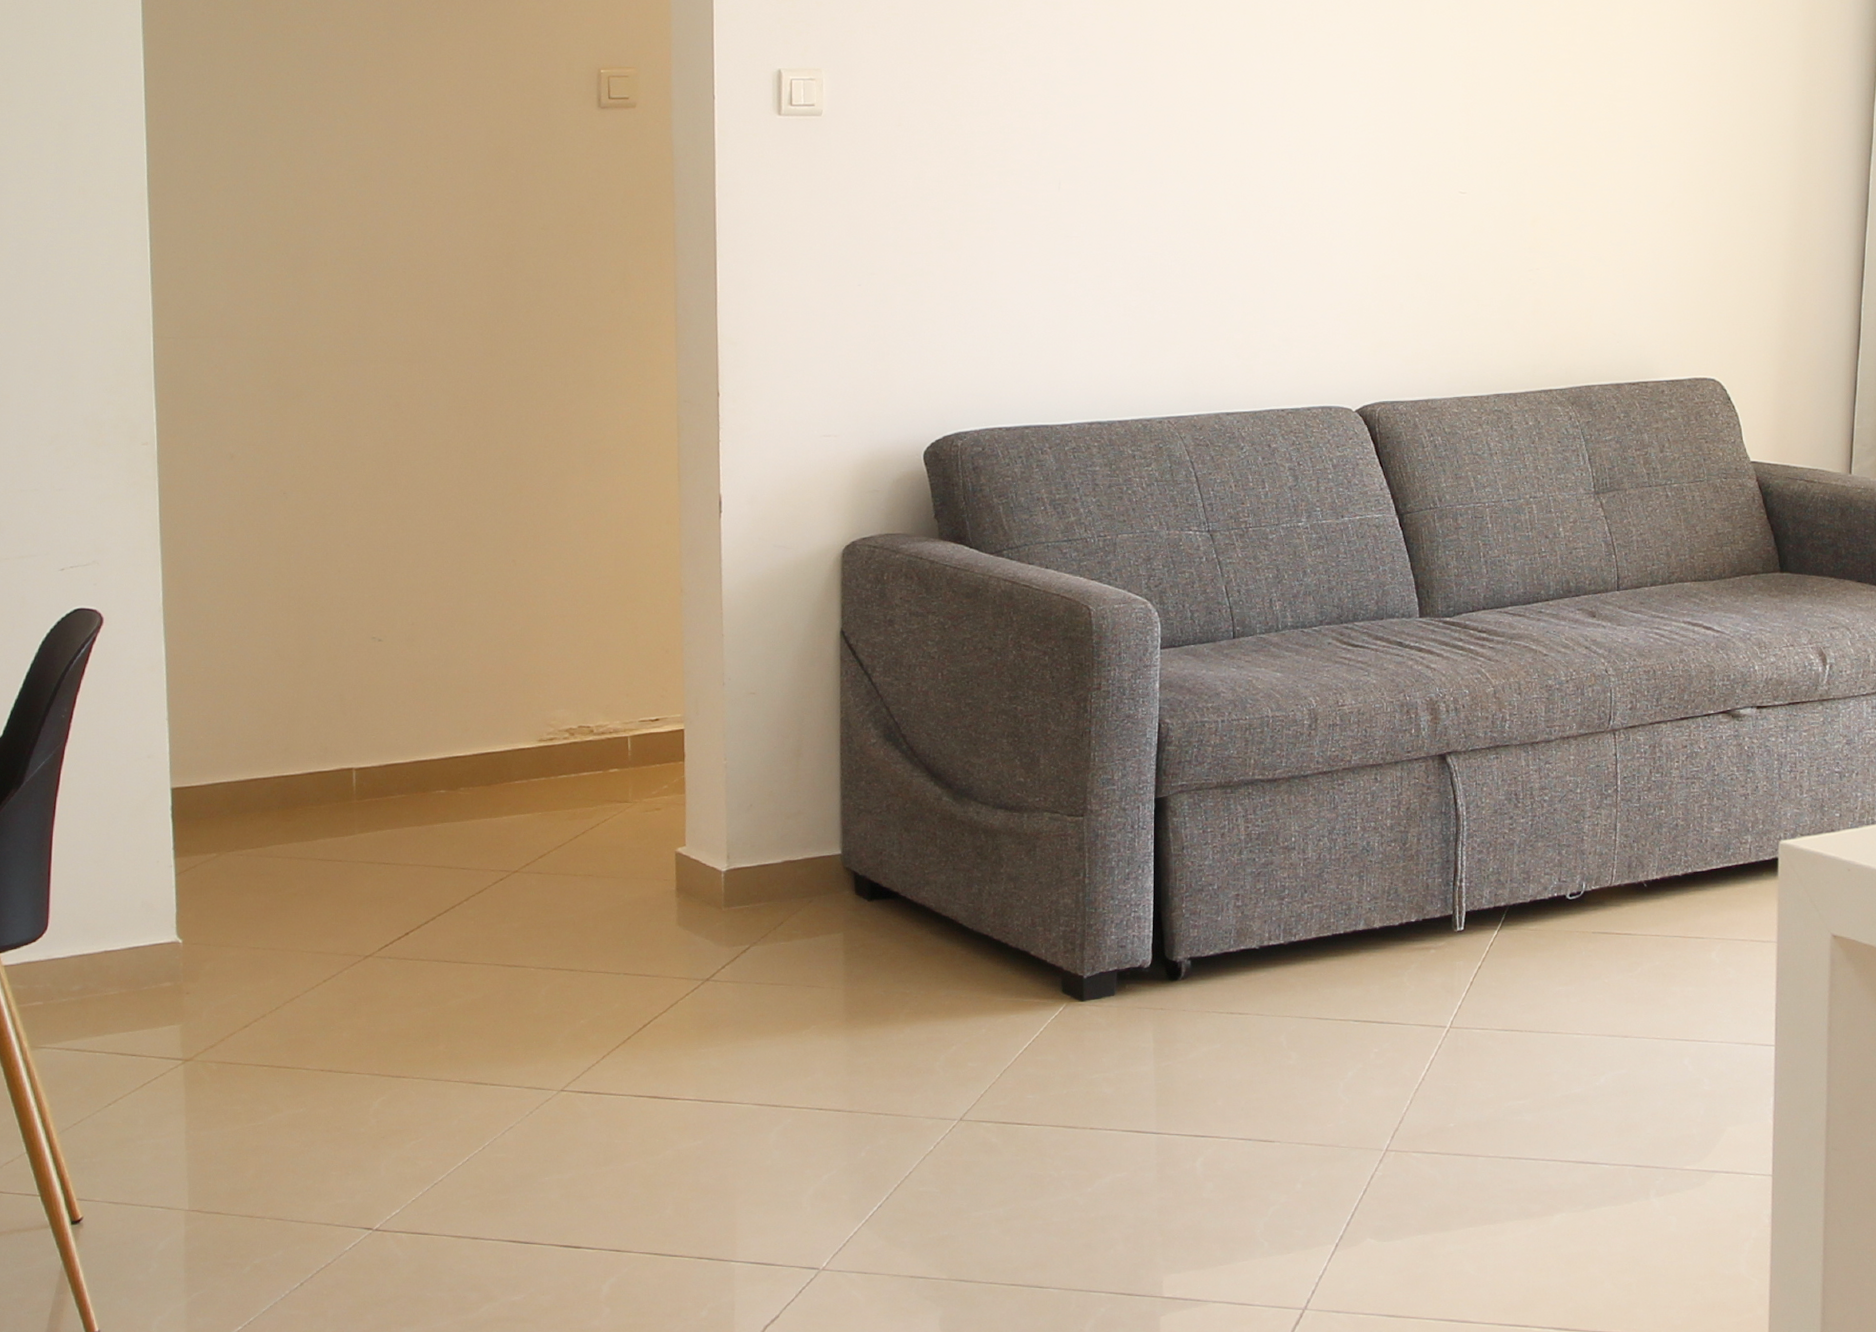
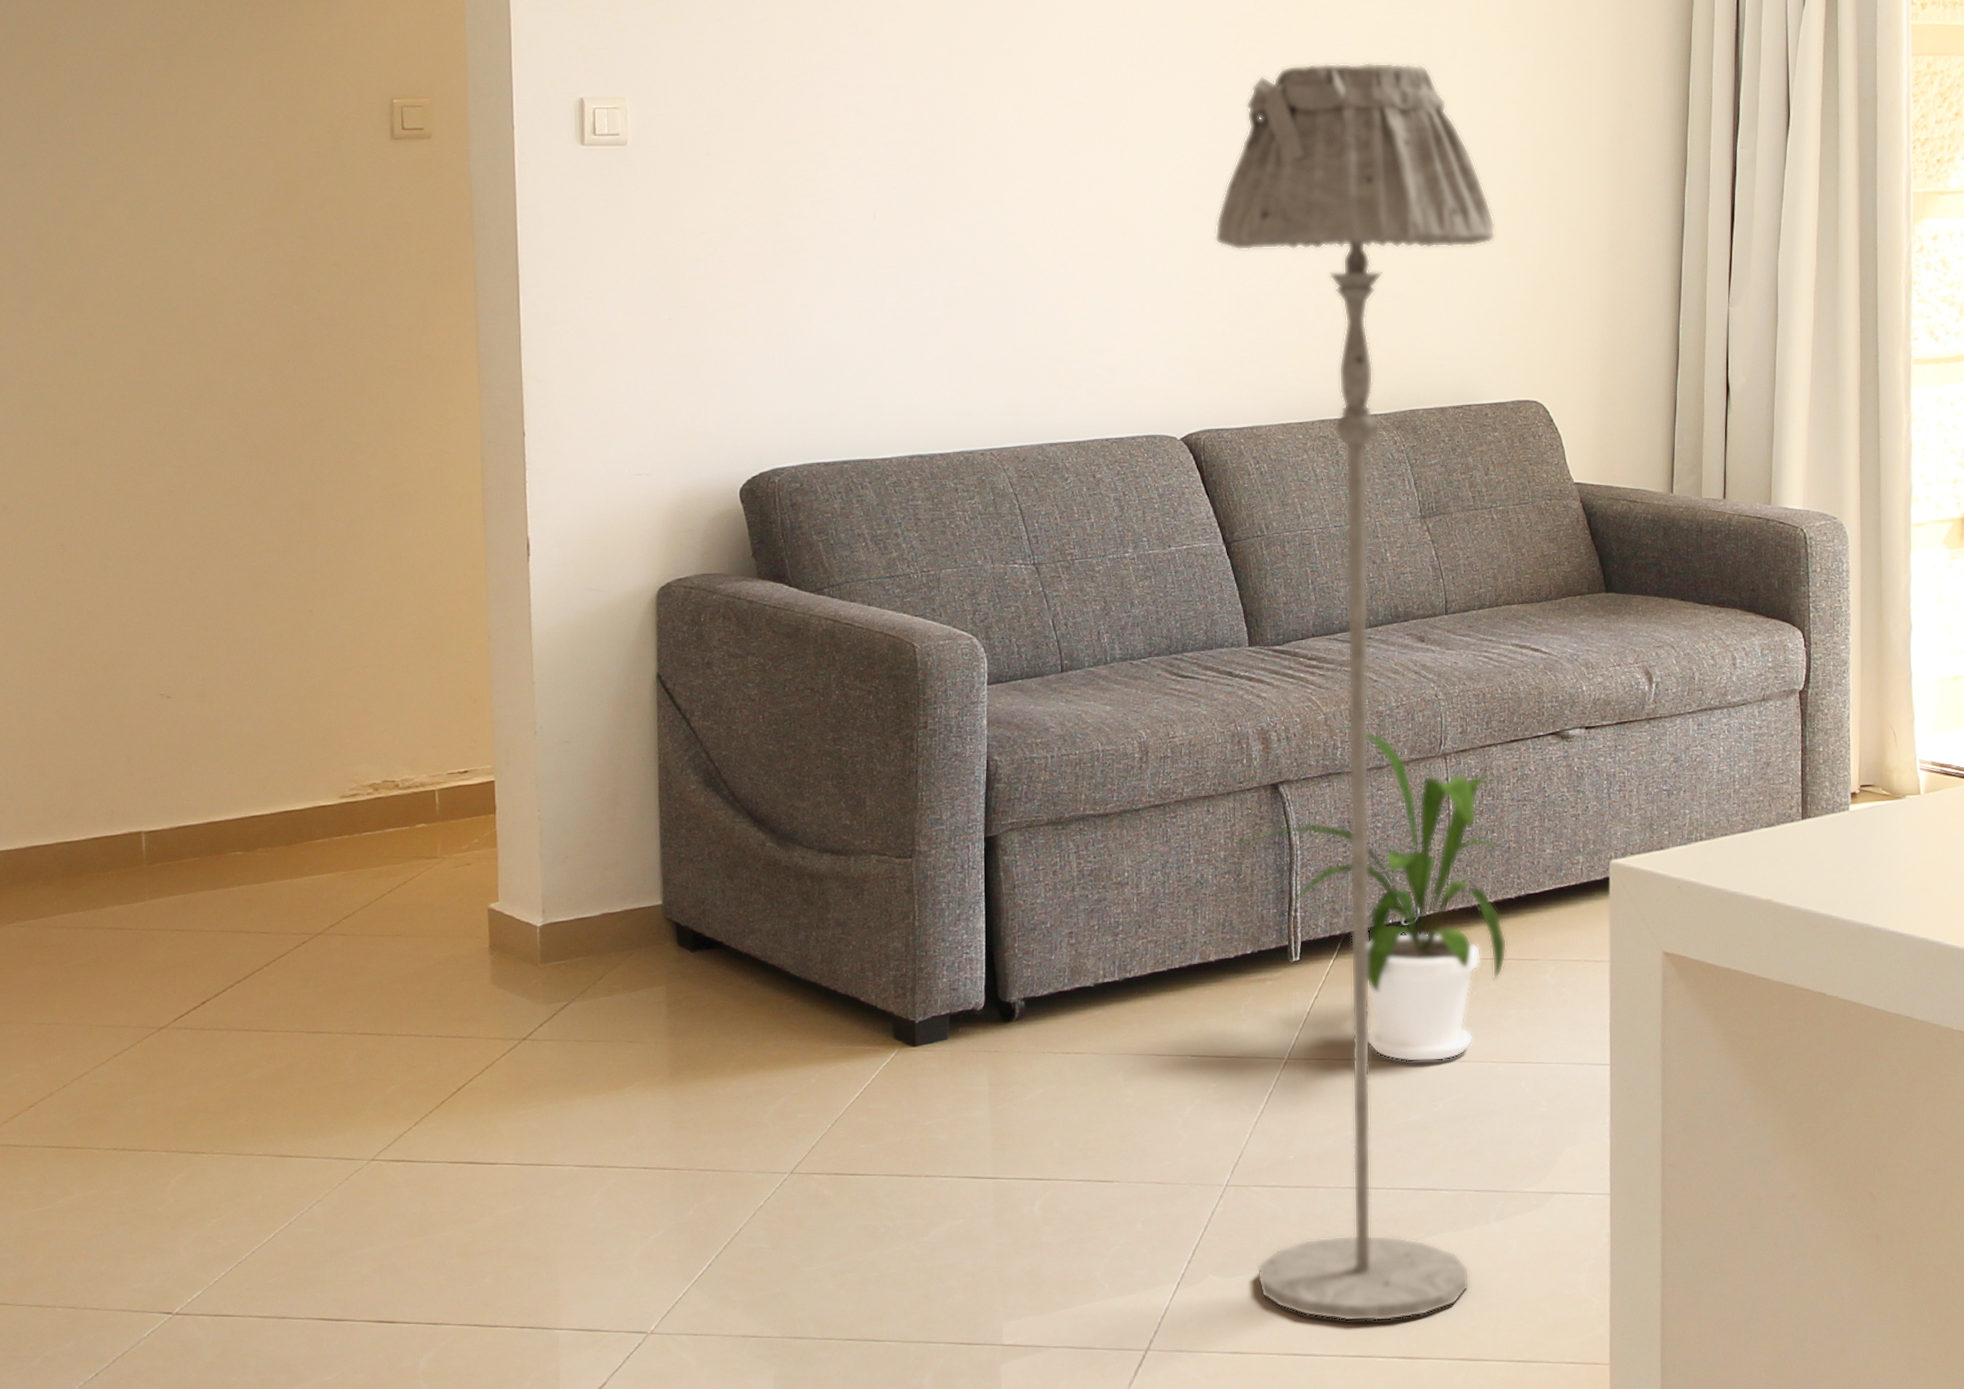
floor lamp: none [1393,38,1676,1292] -> present [1214,62,1496,1322]
house plant: none [1403,697,1673,1036] -> present [1237,724,1507,1062]

